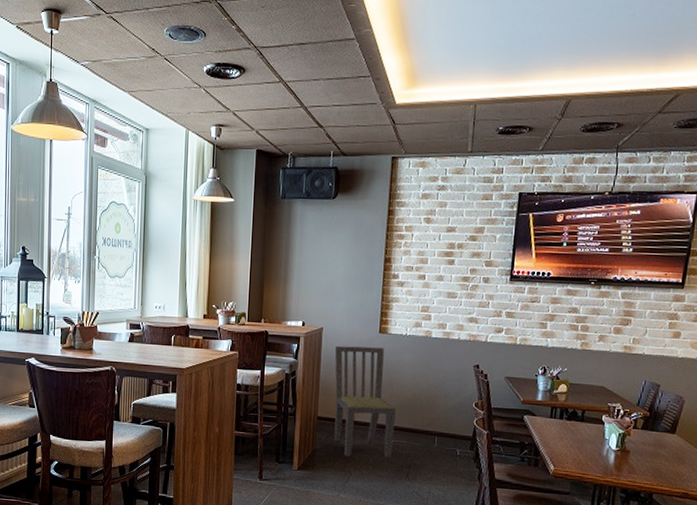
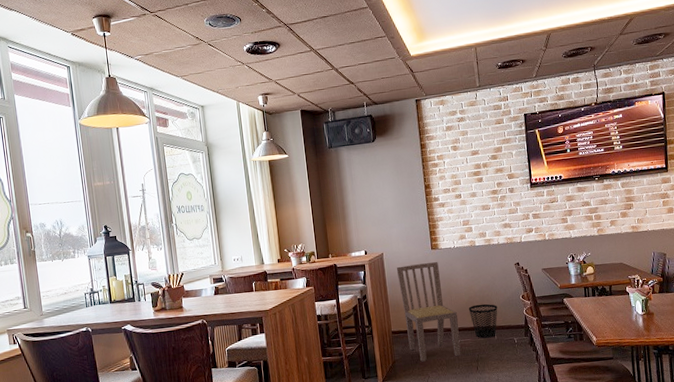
wastebasket: none [409,404,444,444] -> present [468,303,498,339]

